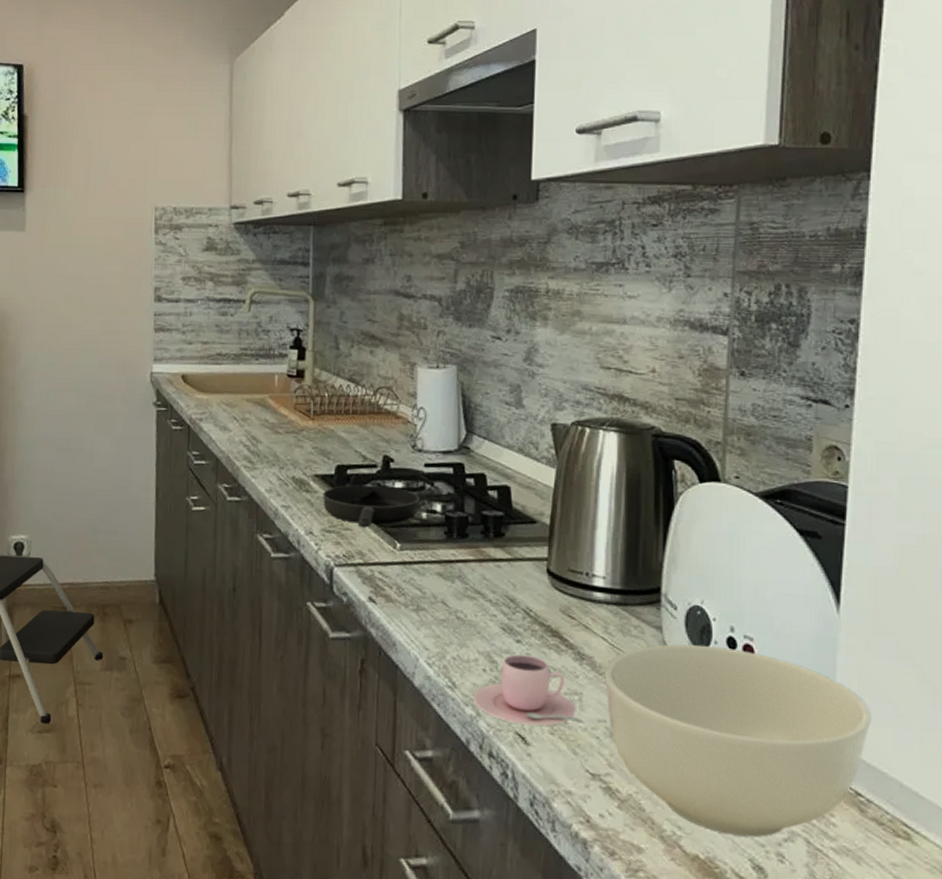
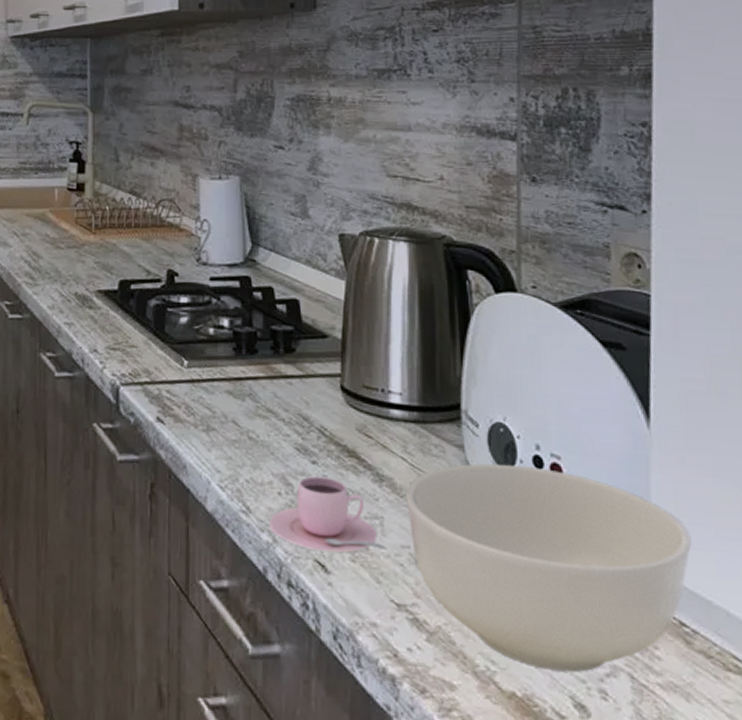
frying pan: present [323,484,419,528] -> none [107,300,206,345]

